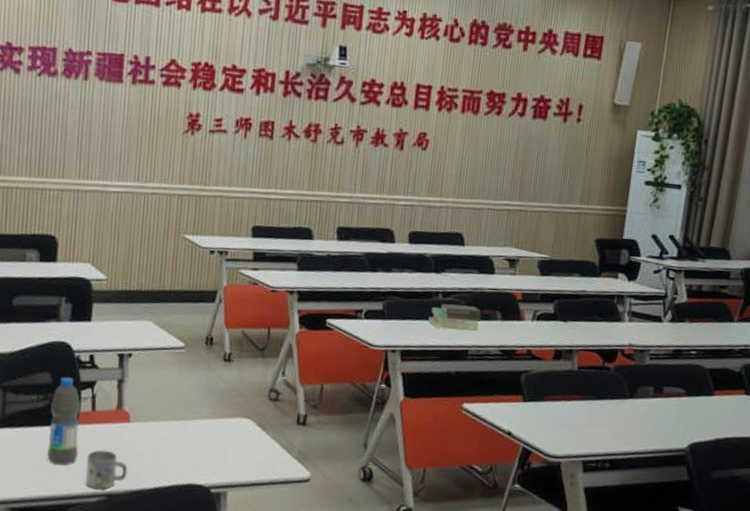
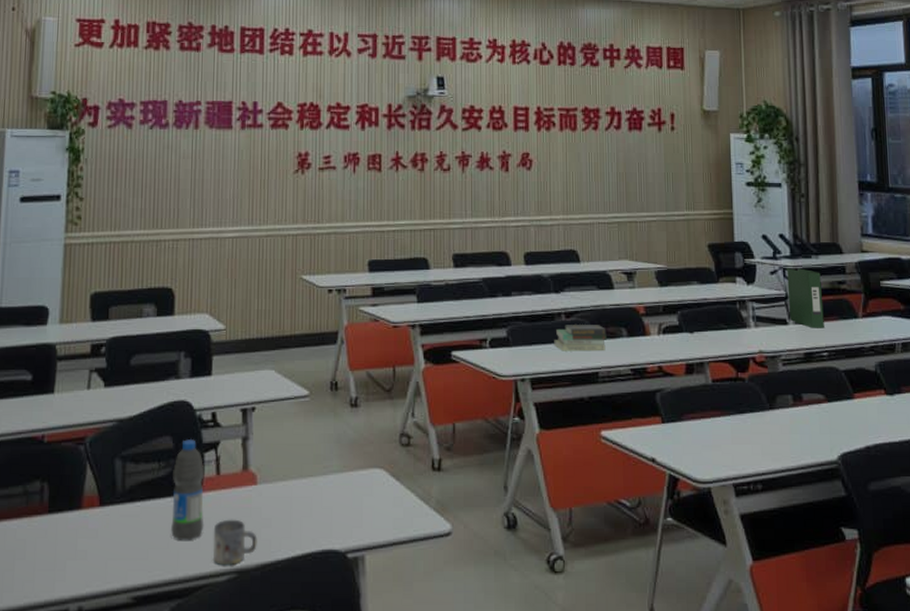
binder: none [665,269,704,329] -> present [787,268,824,328]

